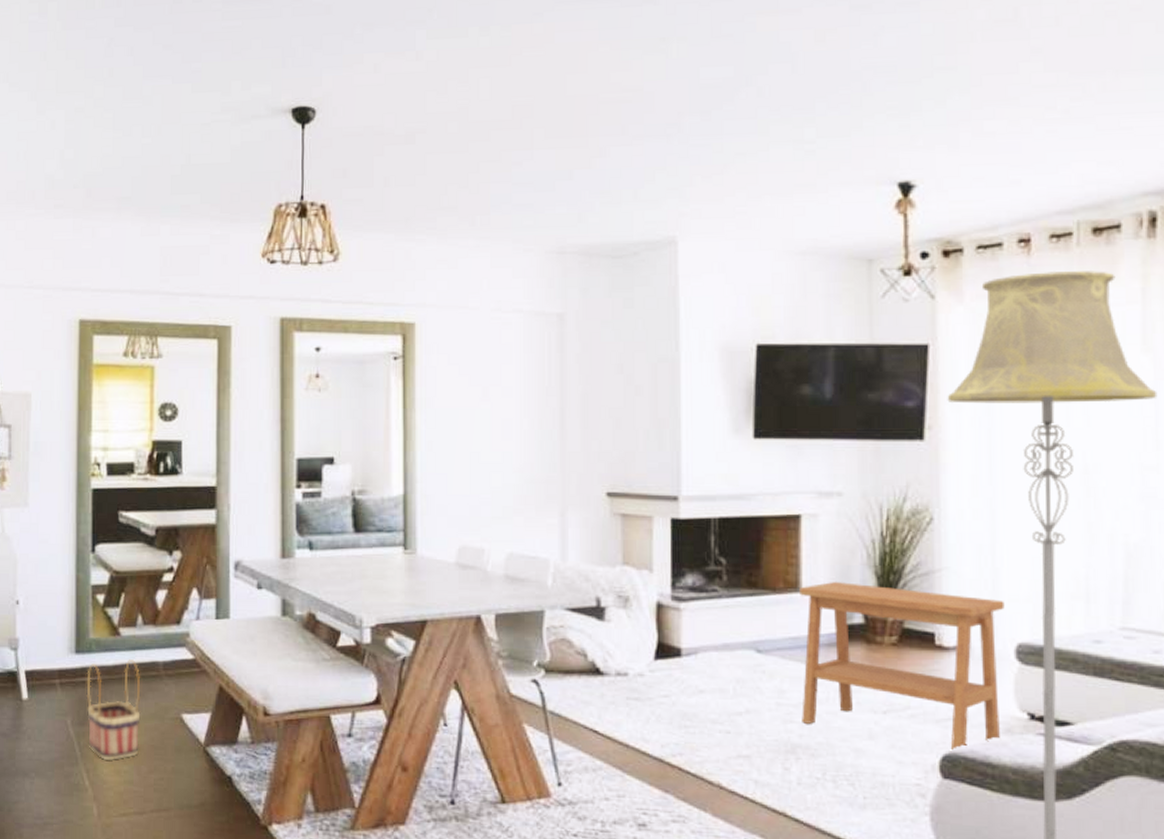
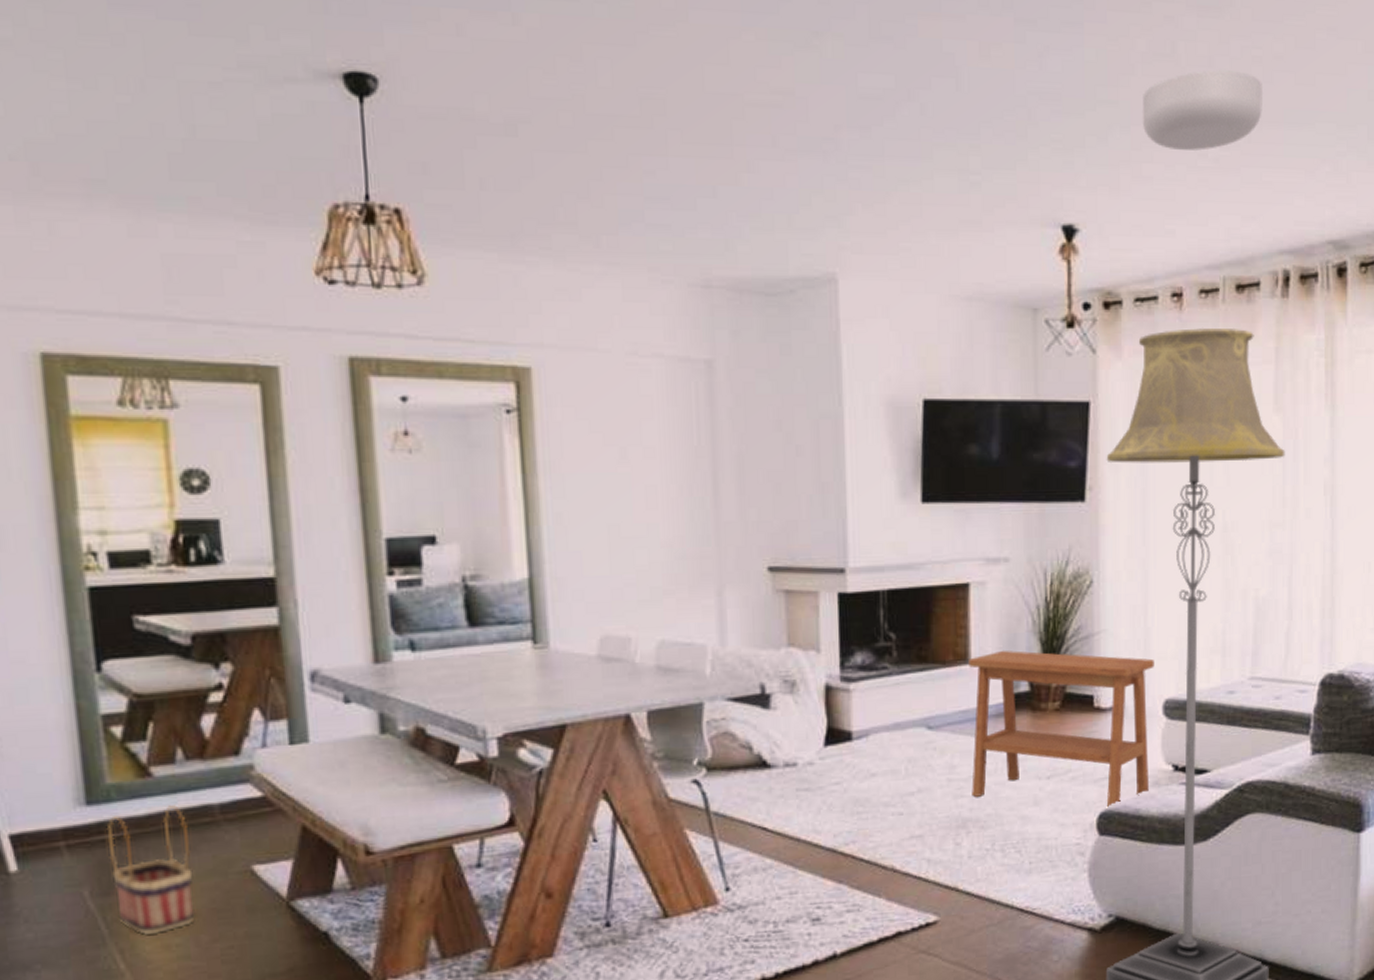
ceiling light: none [982,27,1119,105] -> present [1142,70,1262,151]

